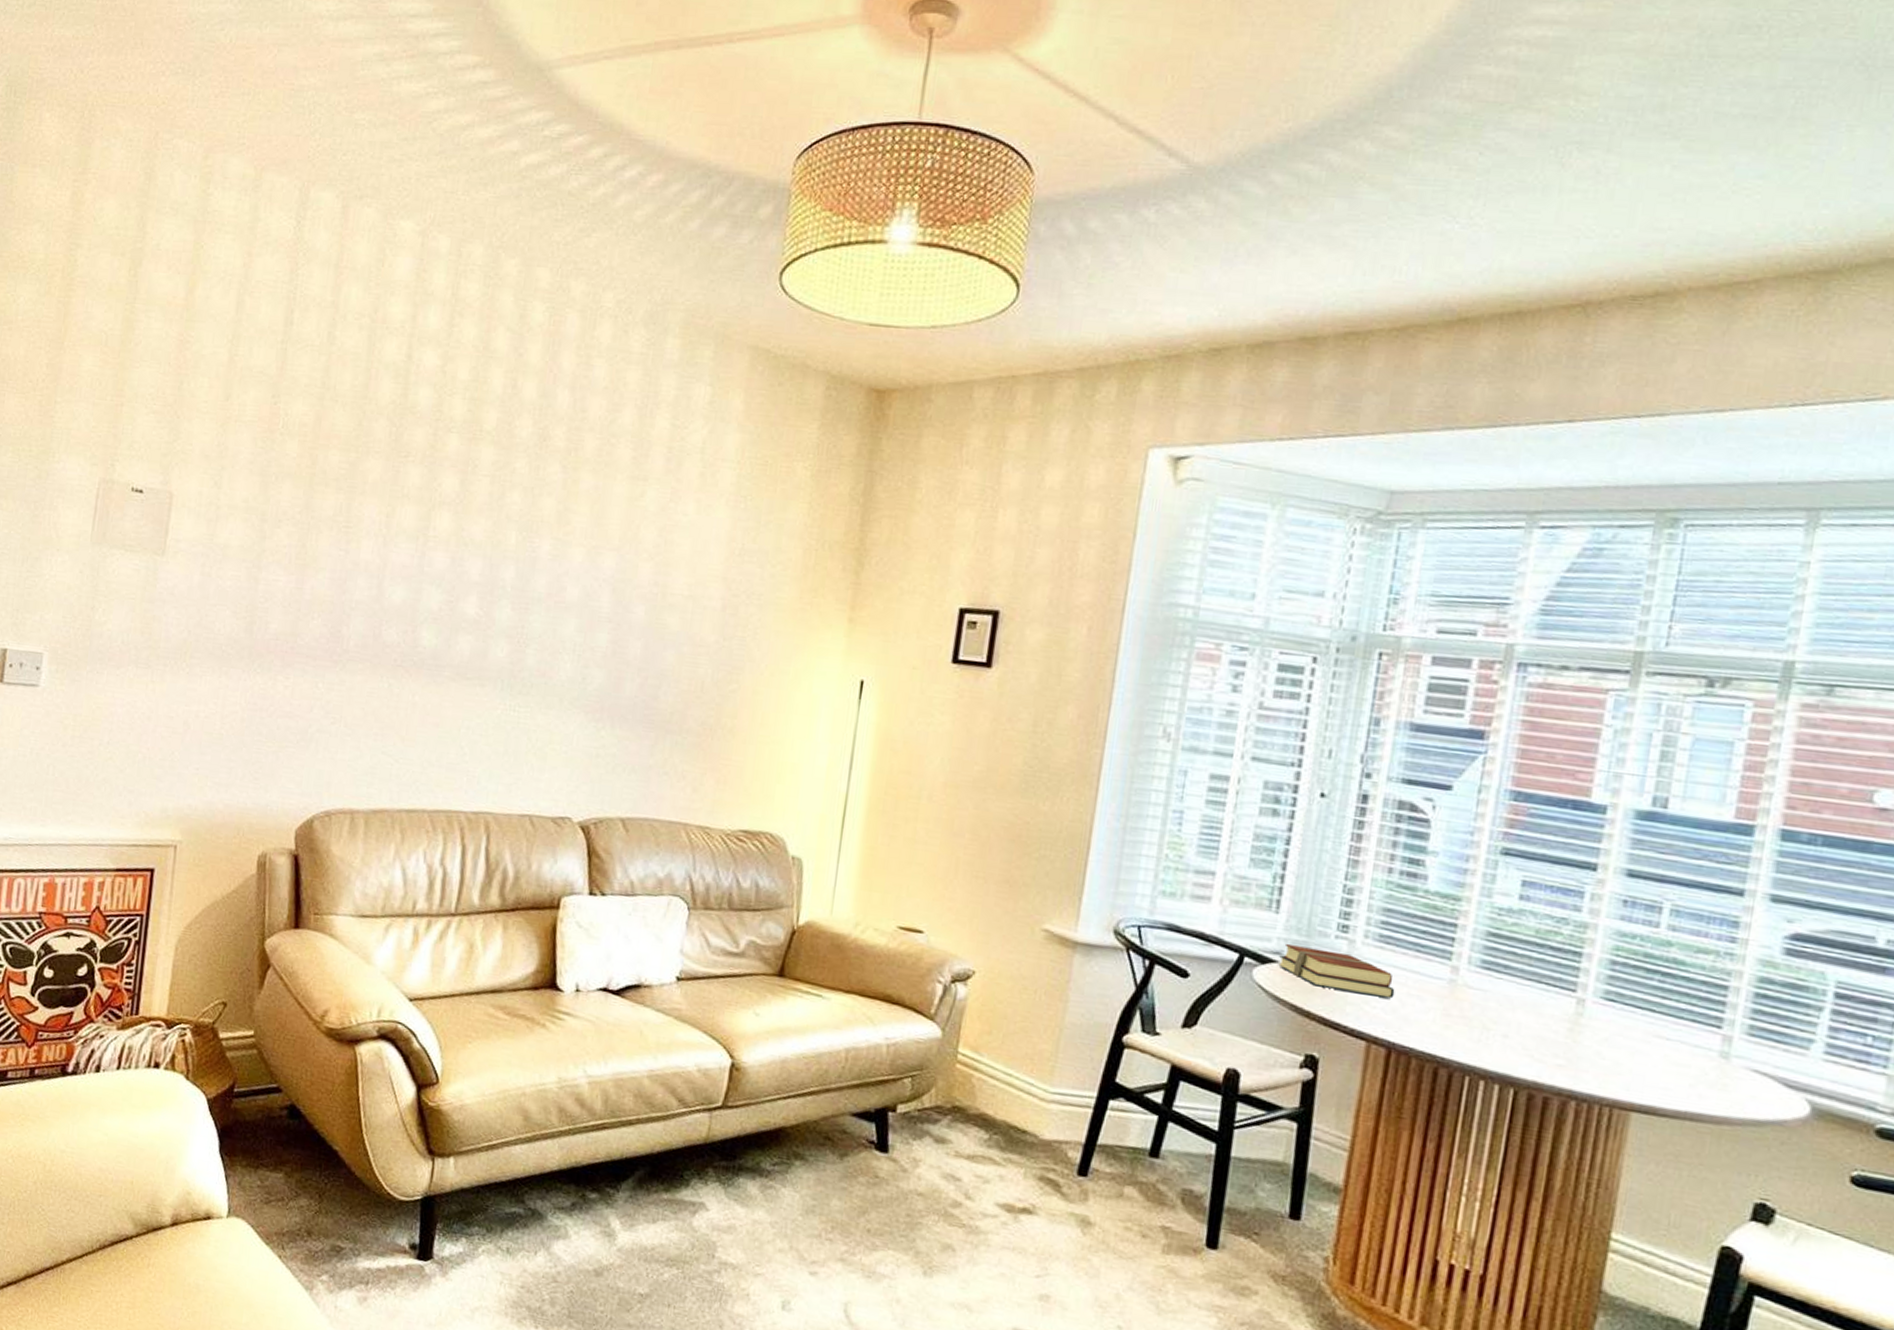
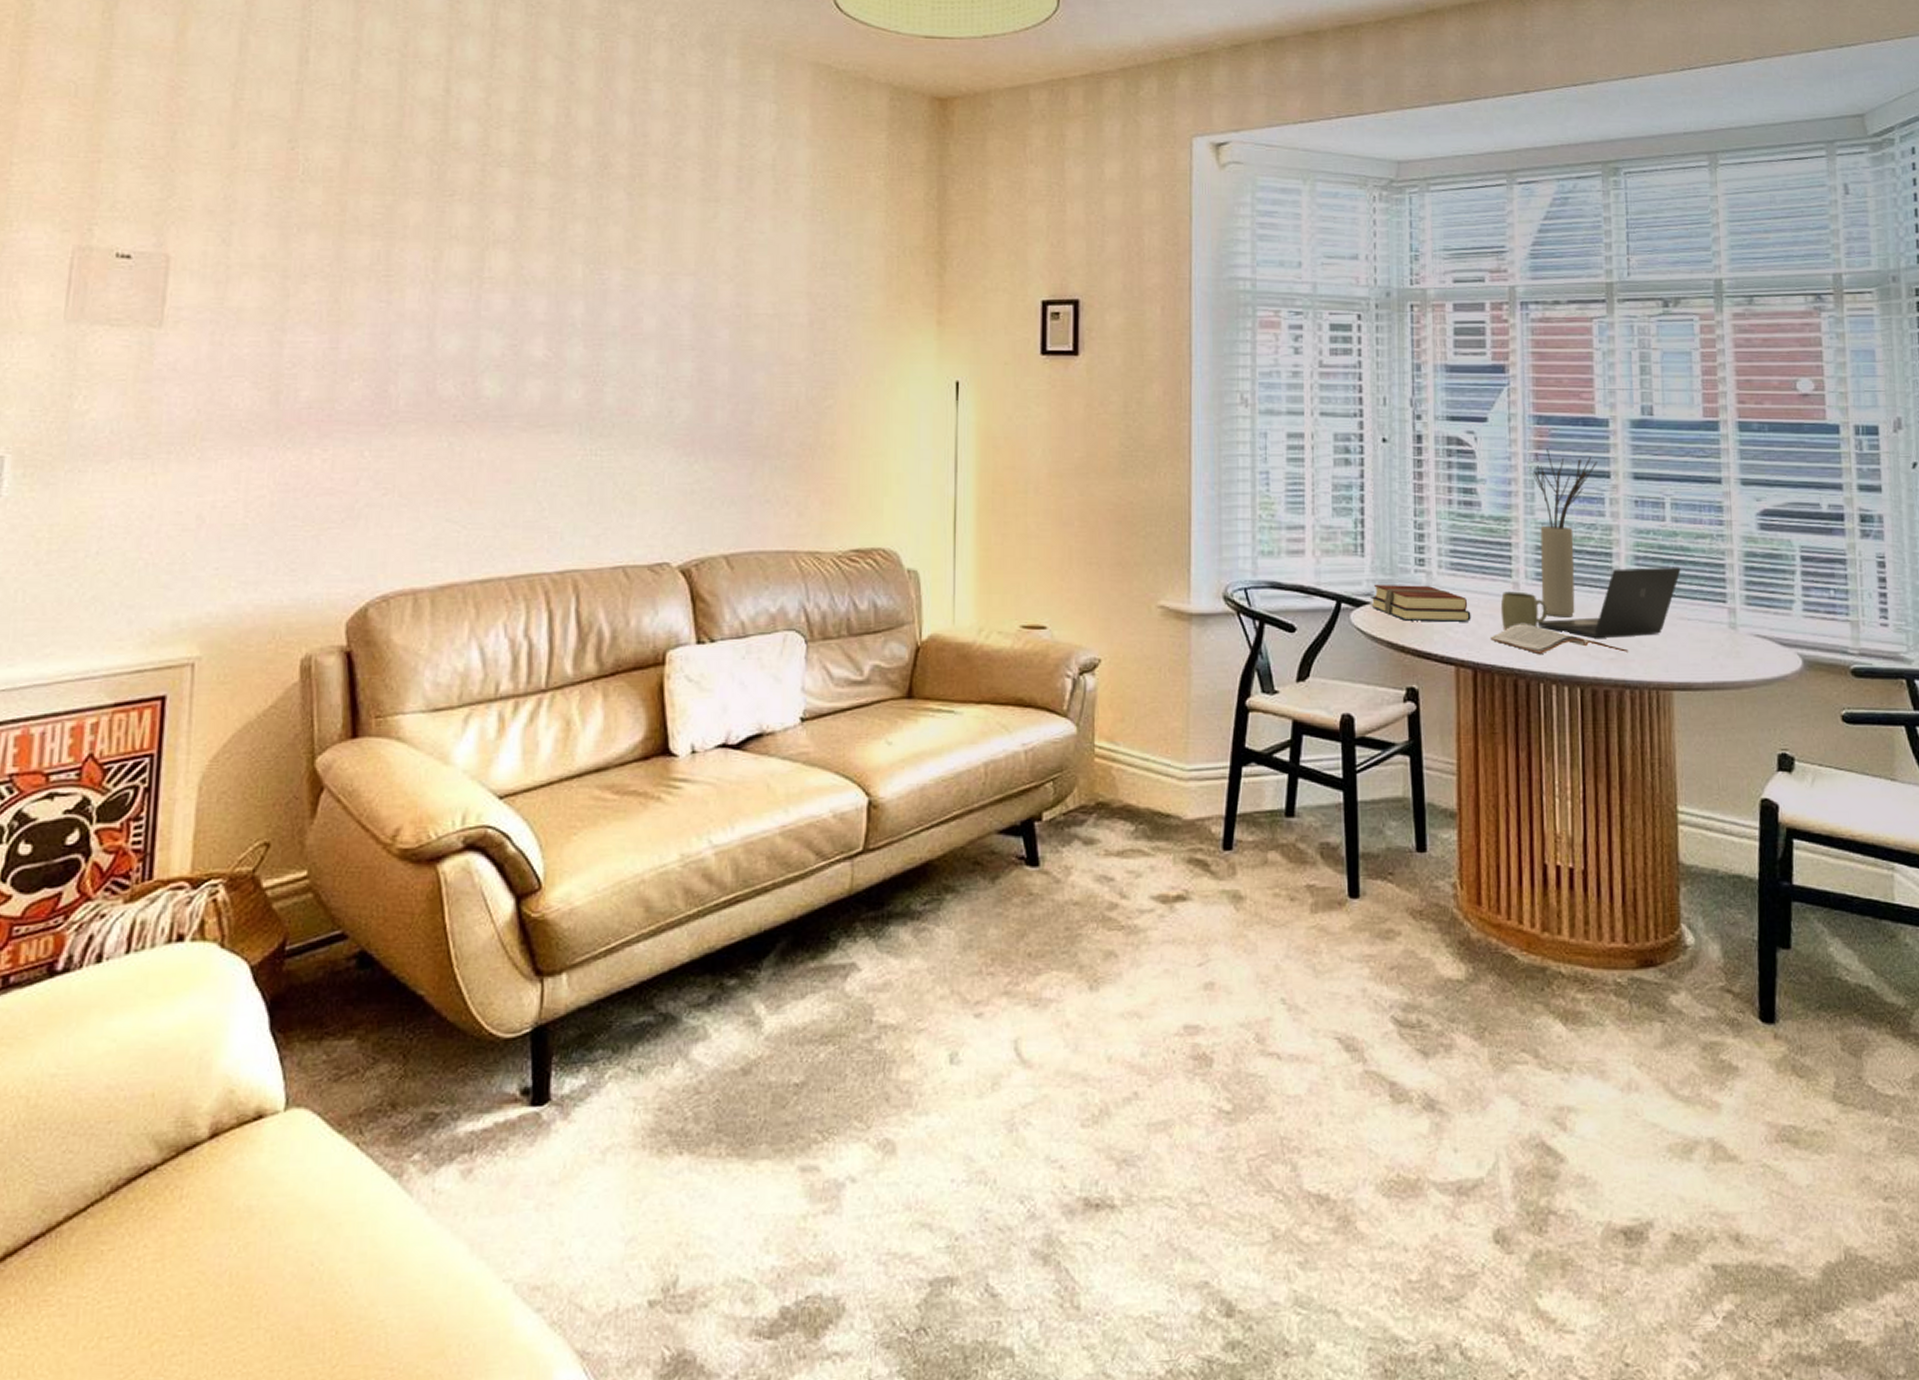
magazine: none [1413,1010,1584,1062] -> present [1490,624,1629,655]
mug: none [1430,974,1490,1019] -> present [1500,591,1548,630]
laptop: none [1473,970,1669,1049] -> present [1537,567,1681,638]
vase: none [1482,828,1583,1014] -> present [1532,448,1597,618]

